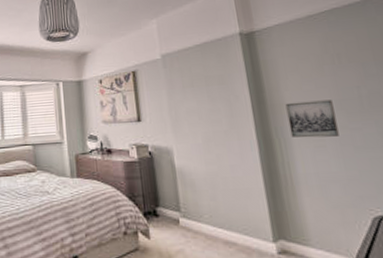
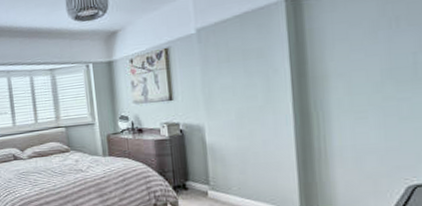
wall art: present [285,99,339,138] -> none [328,68,384,110]

